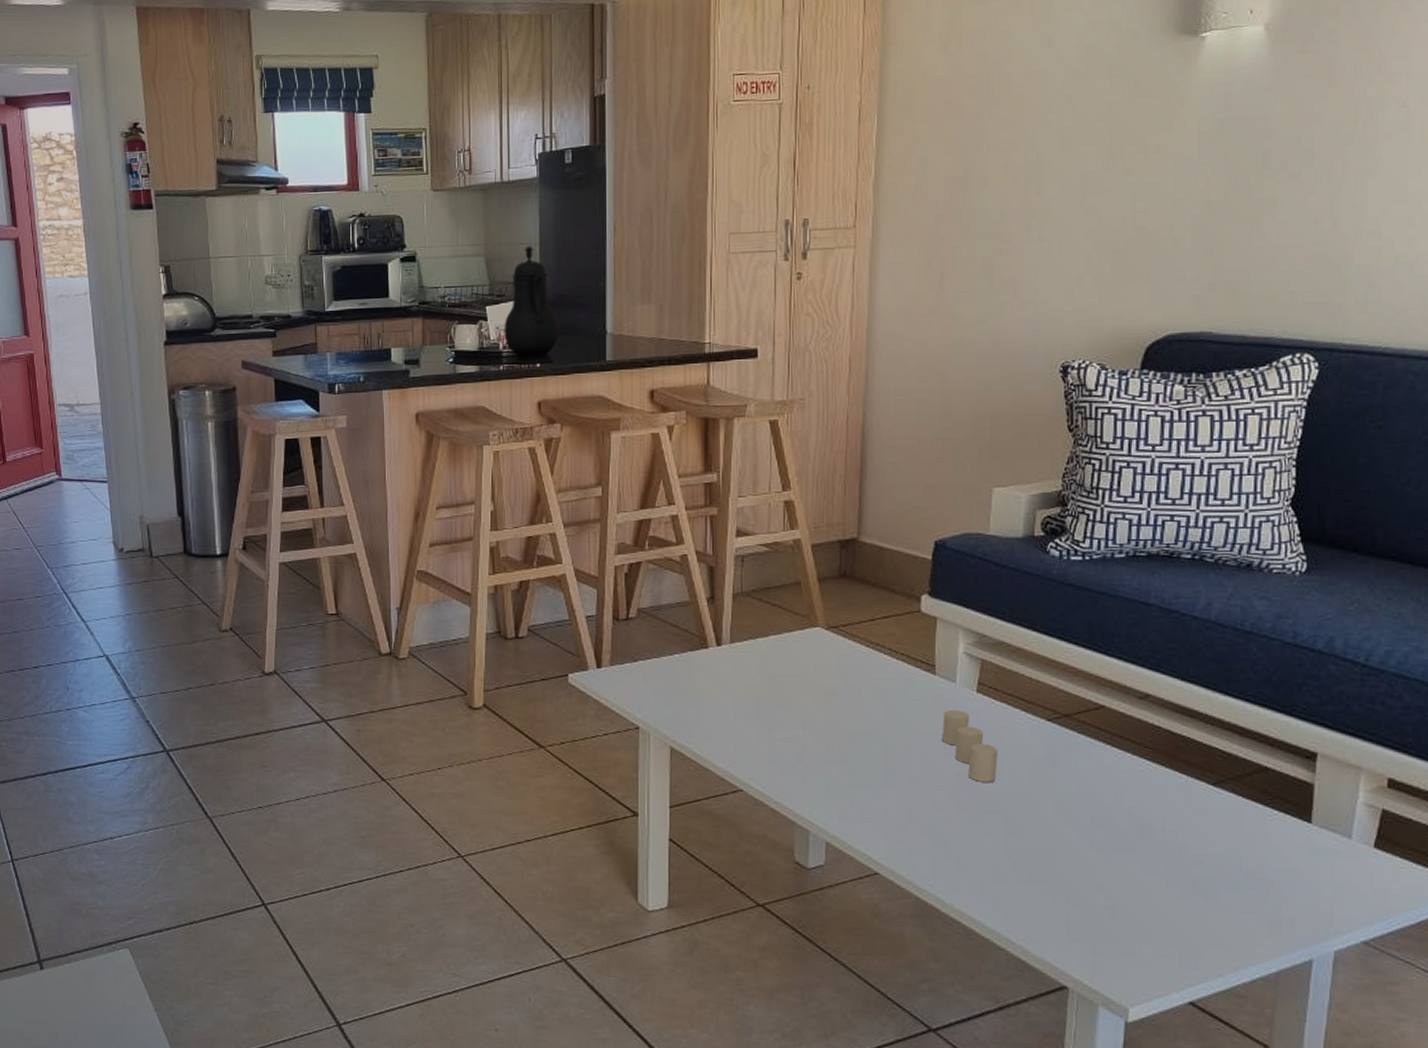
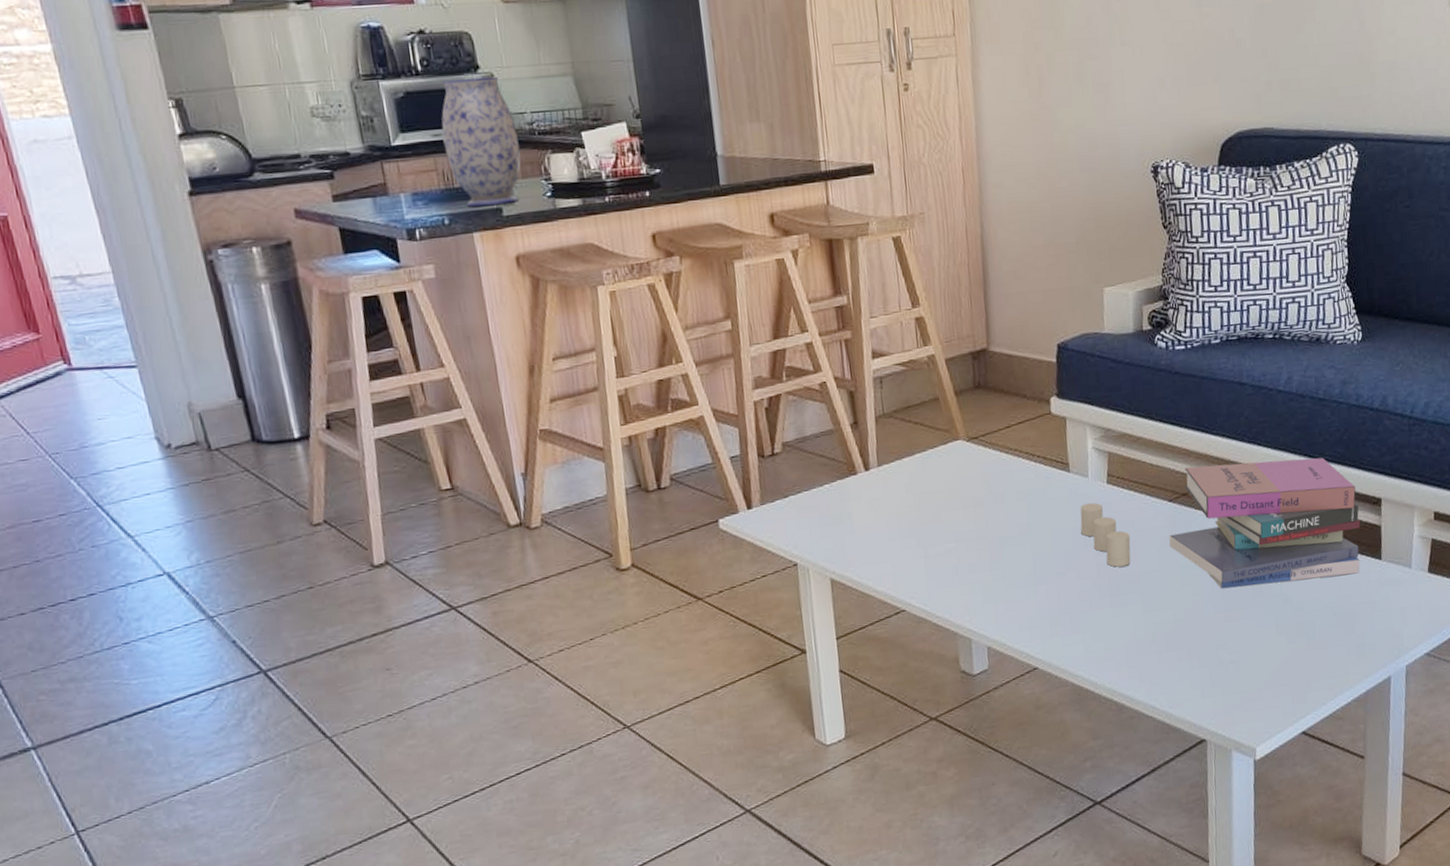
vase: none [368,254,431,368] -> present [441,76,521,207]
coffeepot: present [504,246,559,365] -> none [604,63,667,195]
books: none [1044,686,1287,834] -> present [1169,457,1361,589]

